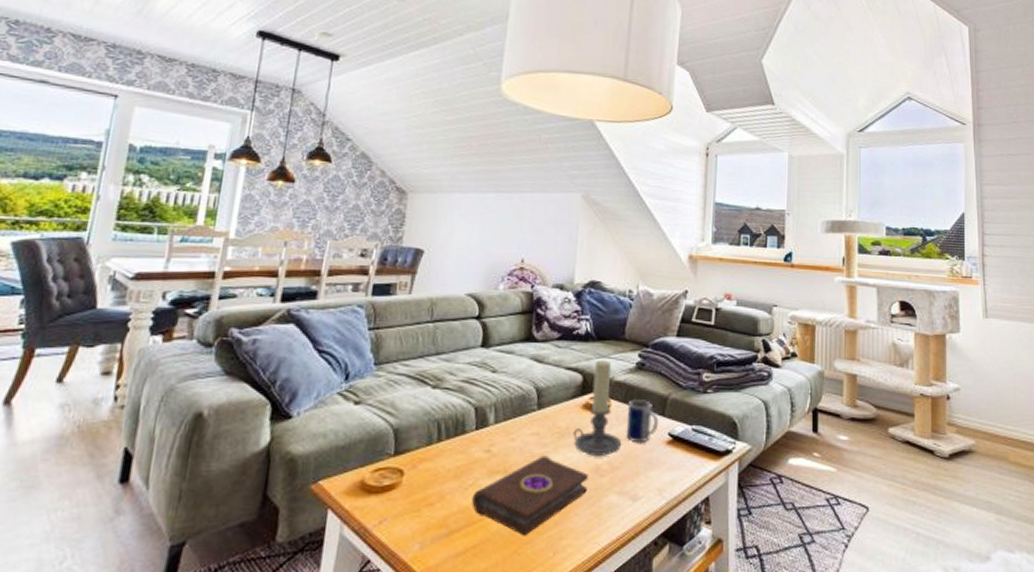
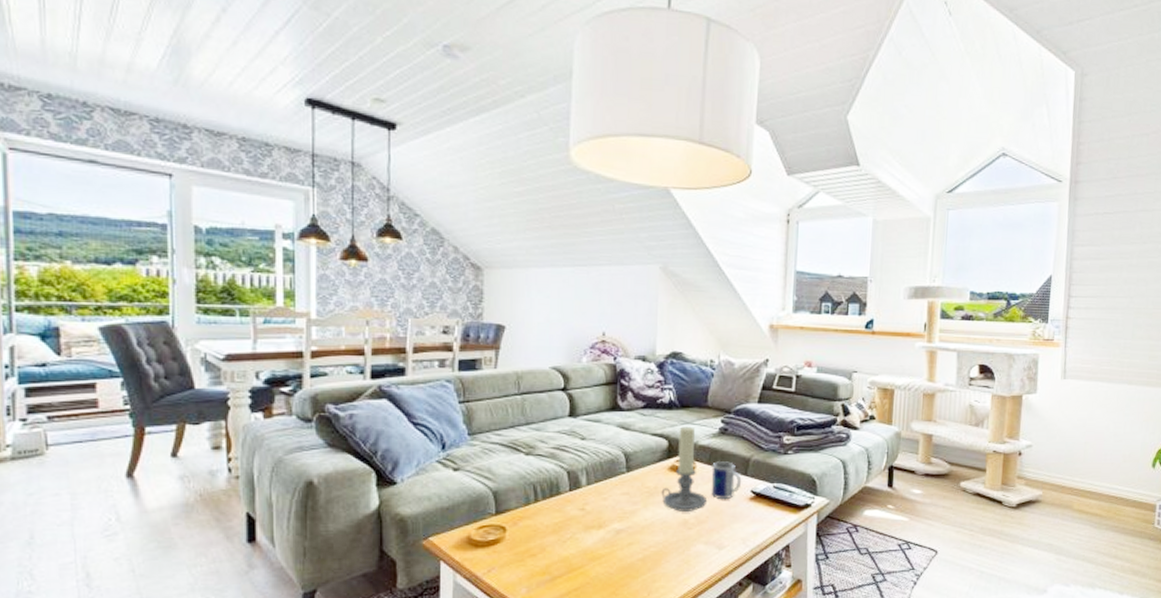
book: present [472,455,589,536] -> none [571,512,677,580]

